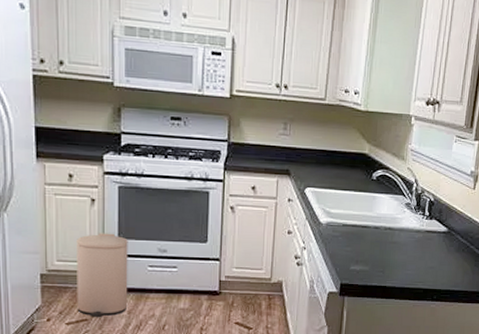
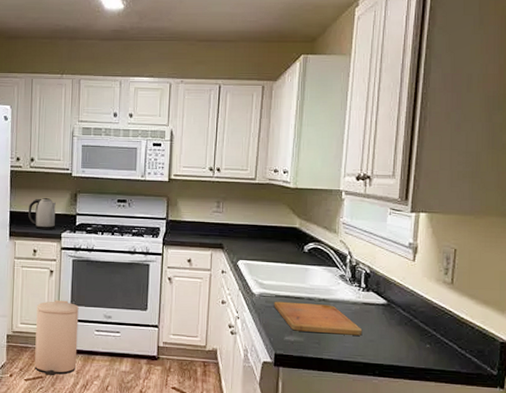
kettle: none [60,112,95,151] -> present [28,198,56,230]
cutting board: none [340,230,424,263] -> present [274,301,363,336]

